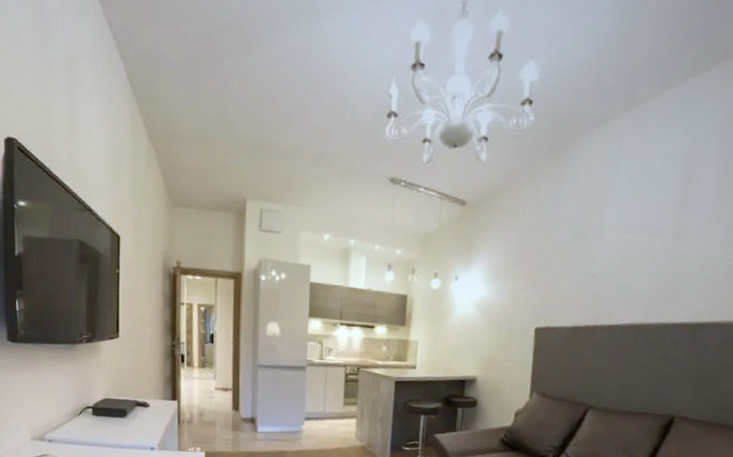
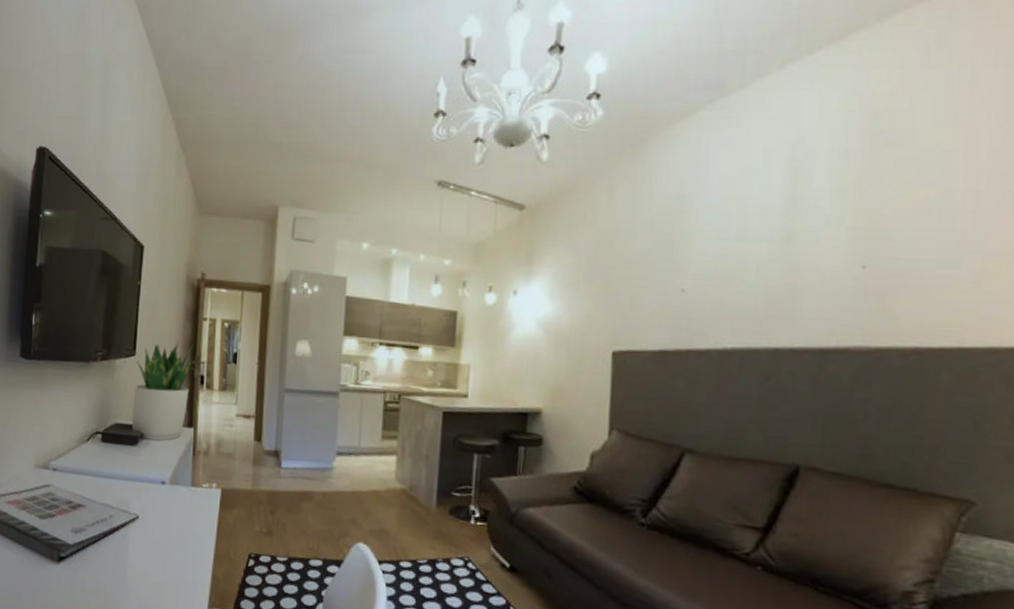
planter: none [119,323,174,413] -> present [131,340,195,441]

